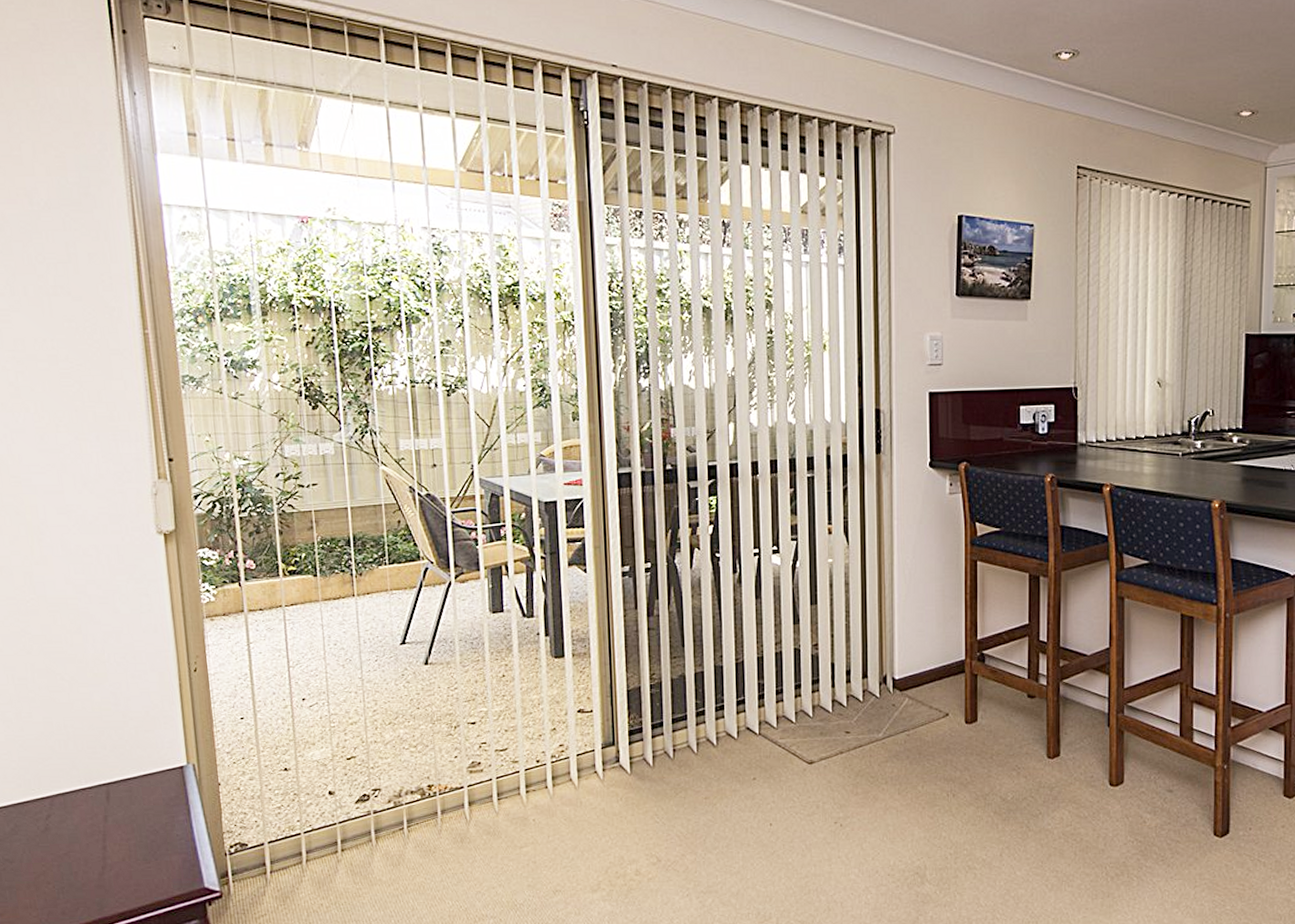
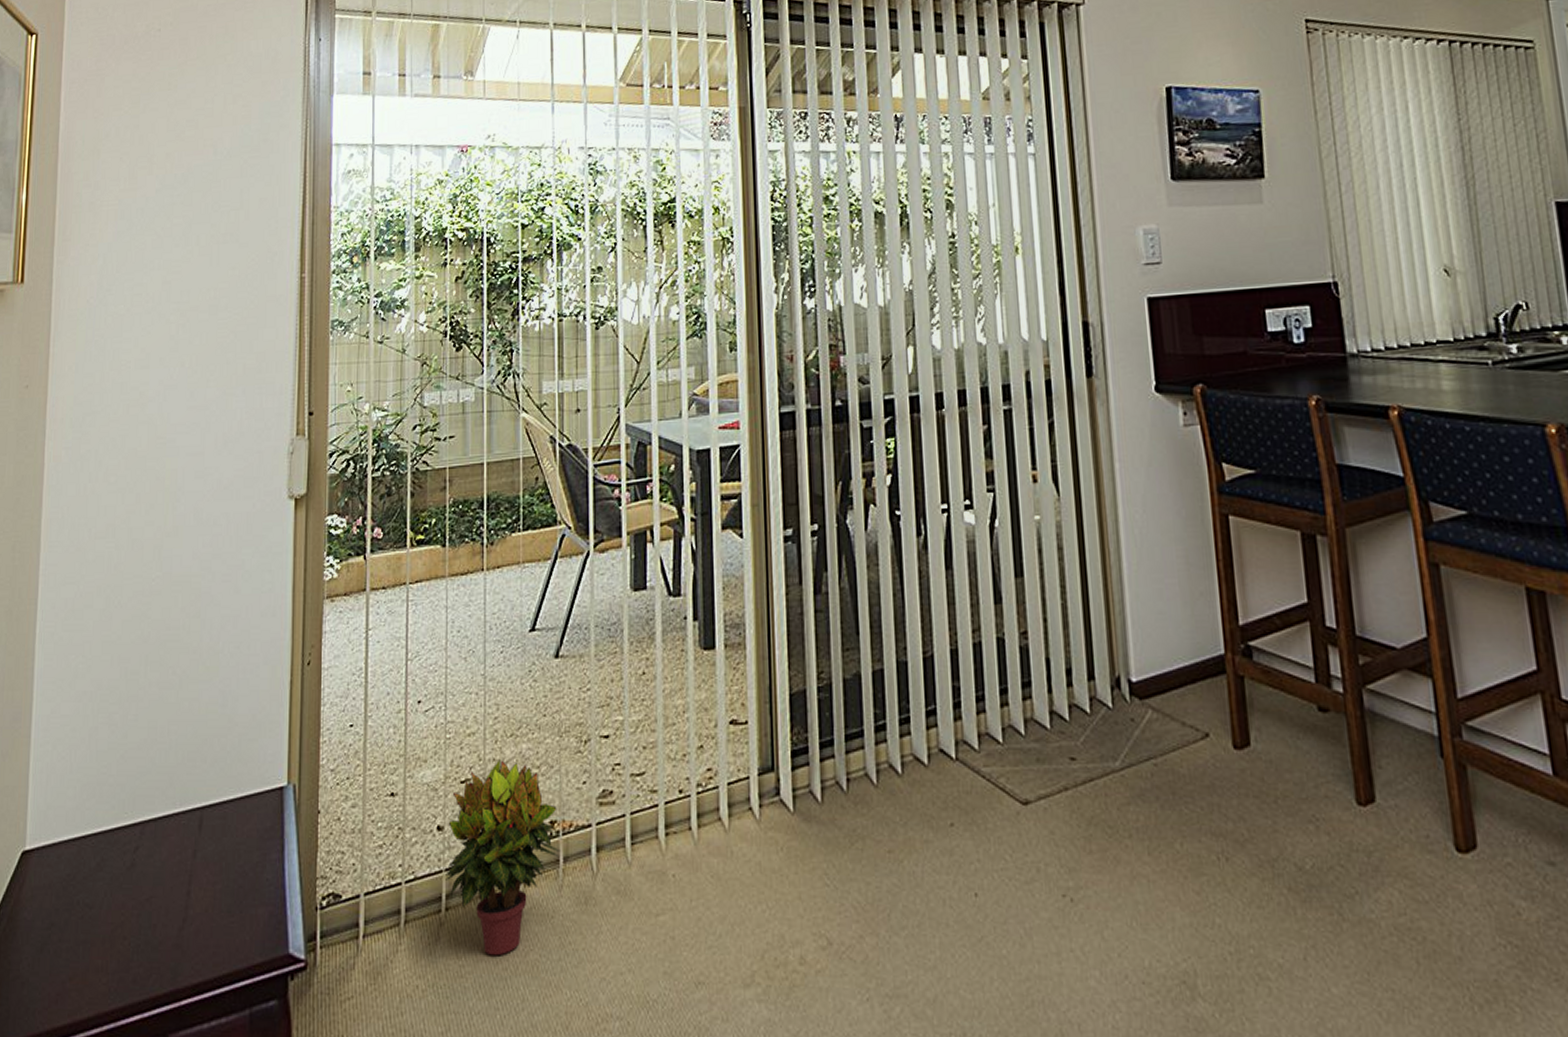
potted plant: none [338,742,438,881] -> present [445,760,561,956]

